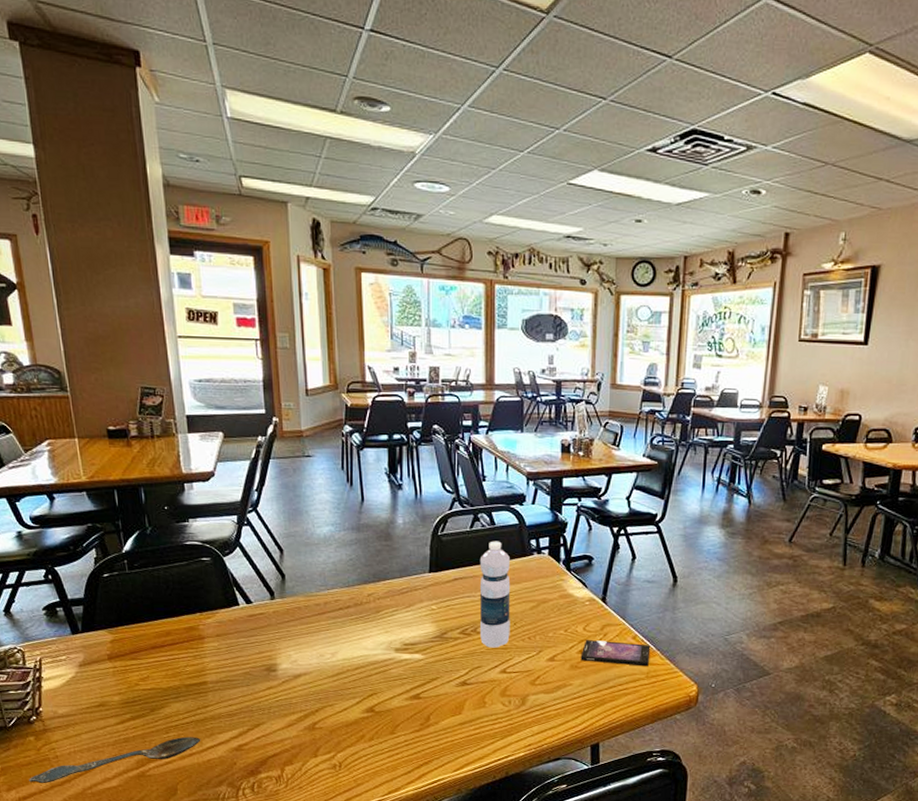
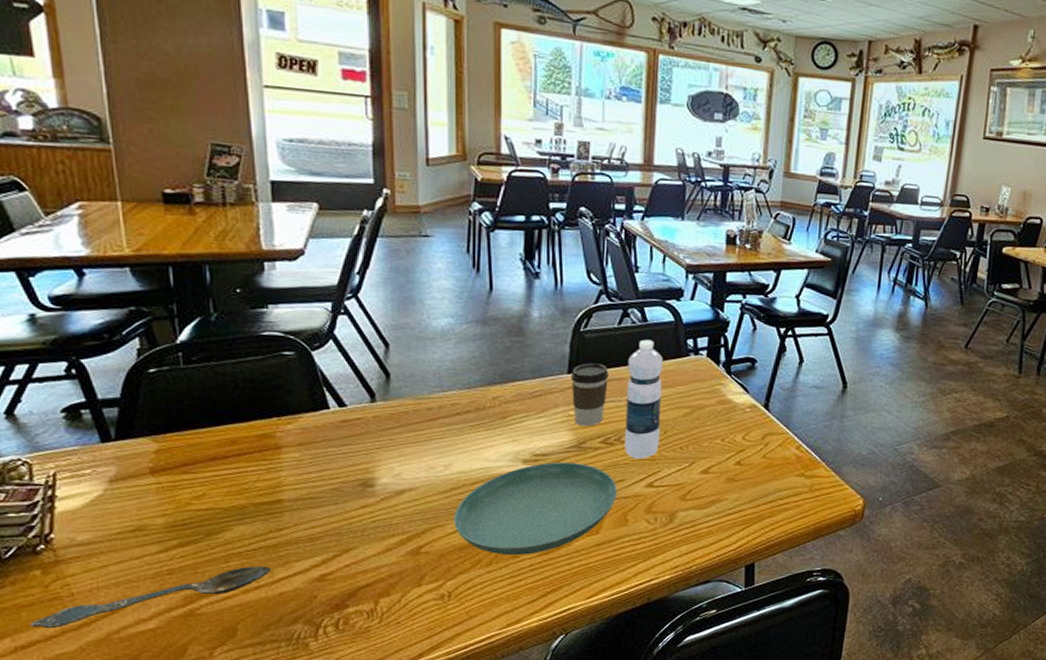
saucer: none [341,651,475,732] -> present [454,462,617,556]
coffee cup: none [432,563,465,619] -> present [571,363,610,427]
smartphone: present [580,640,651,667] -> none [738,450,816,480]

